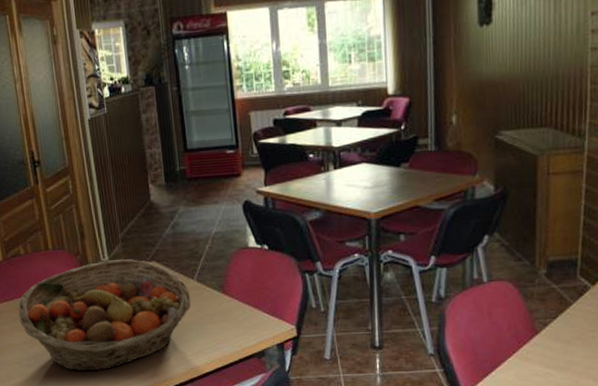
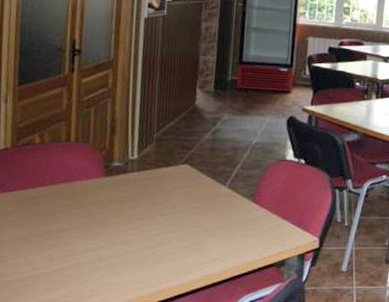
fruit basket: present [18,259,191,372] -> none [15,159,219,275]

